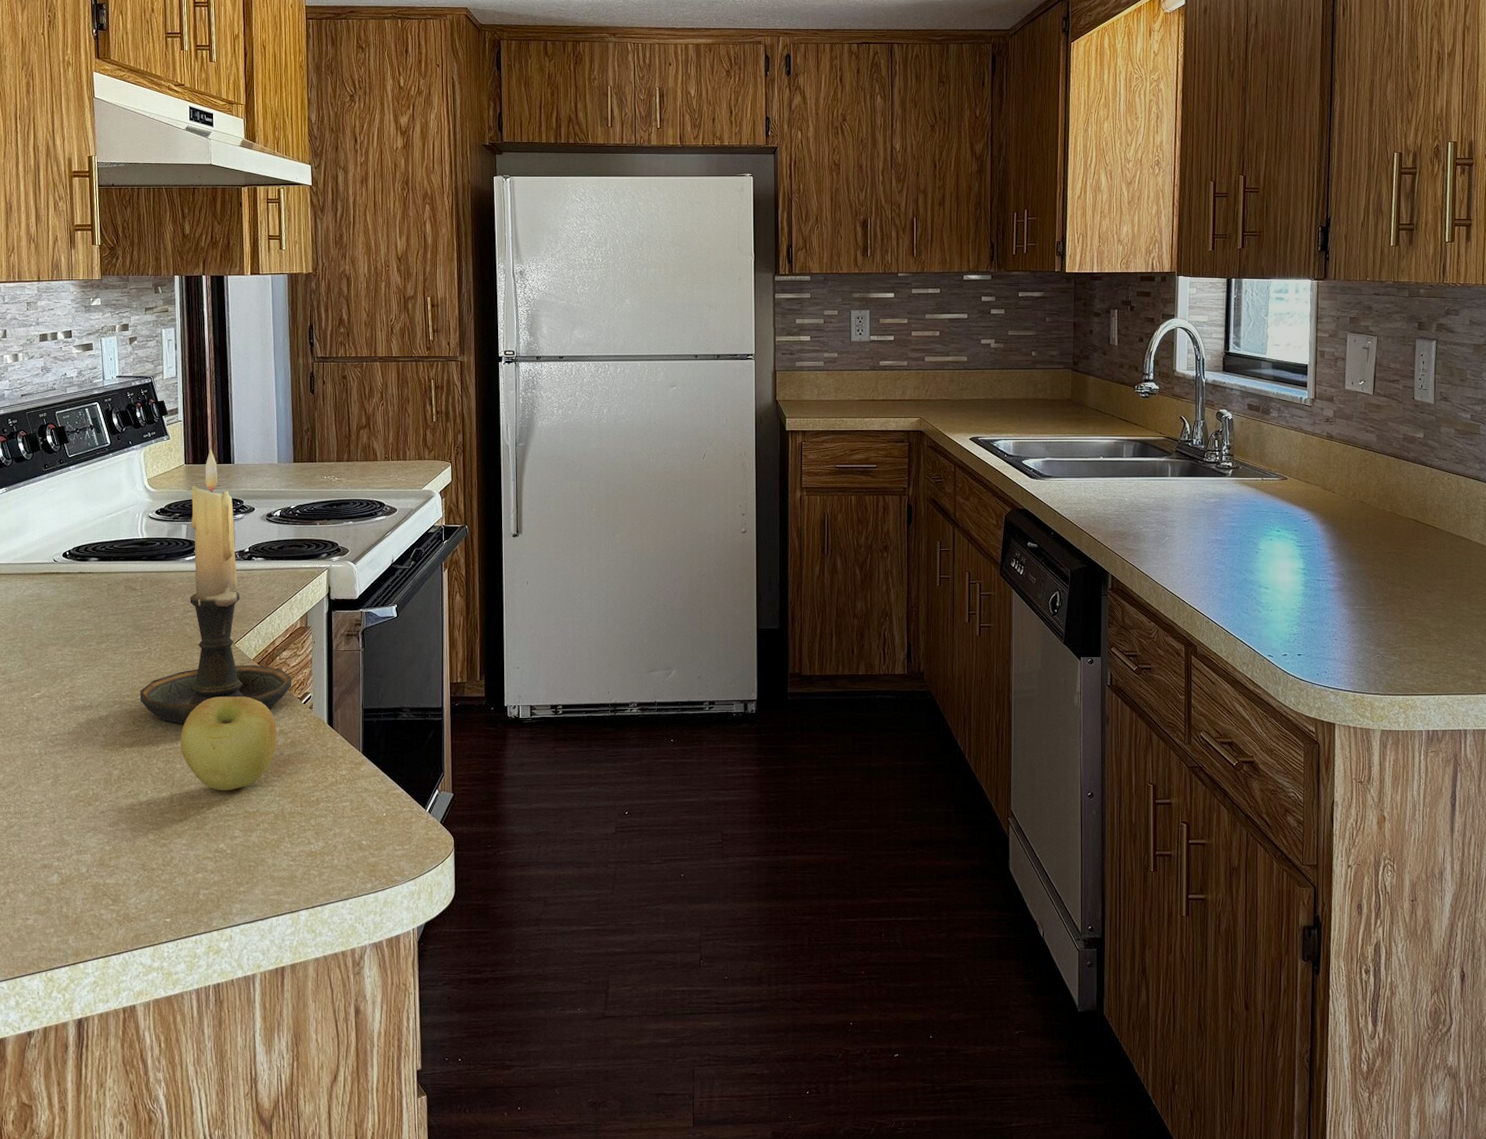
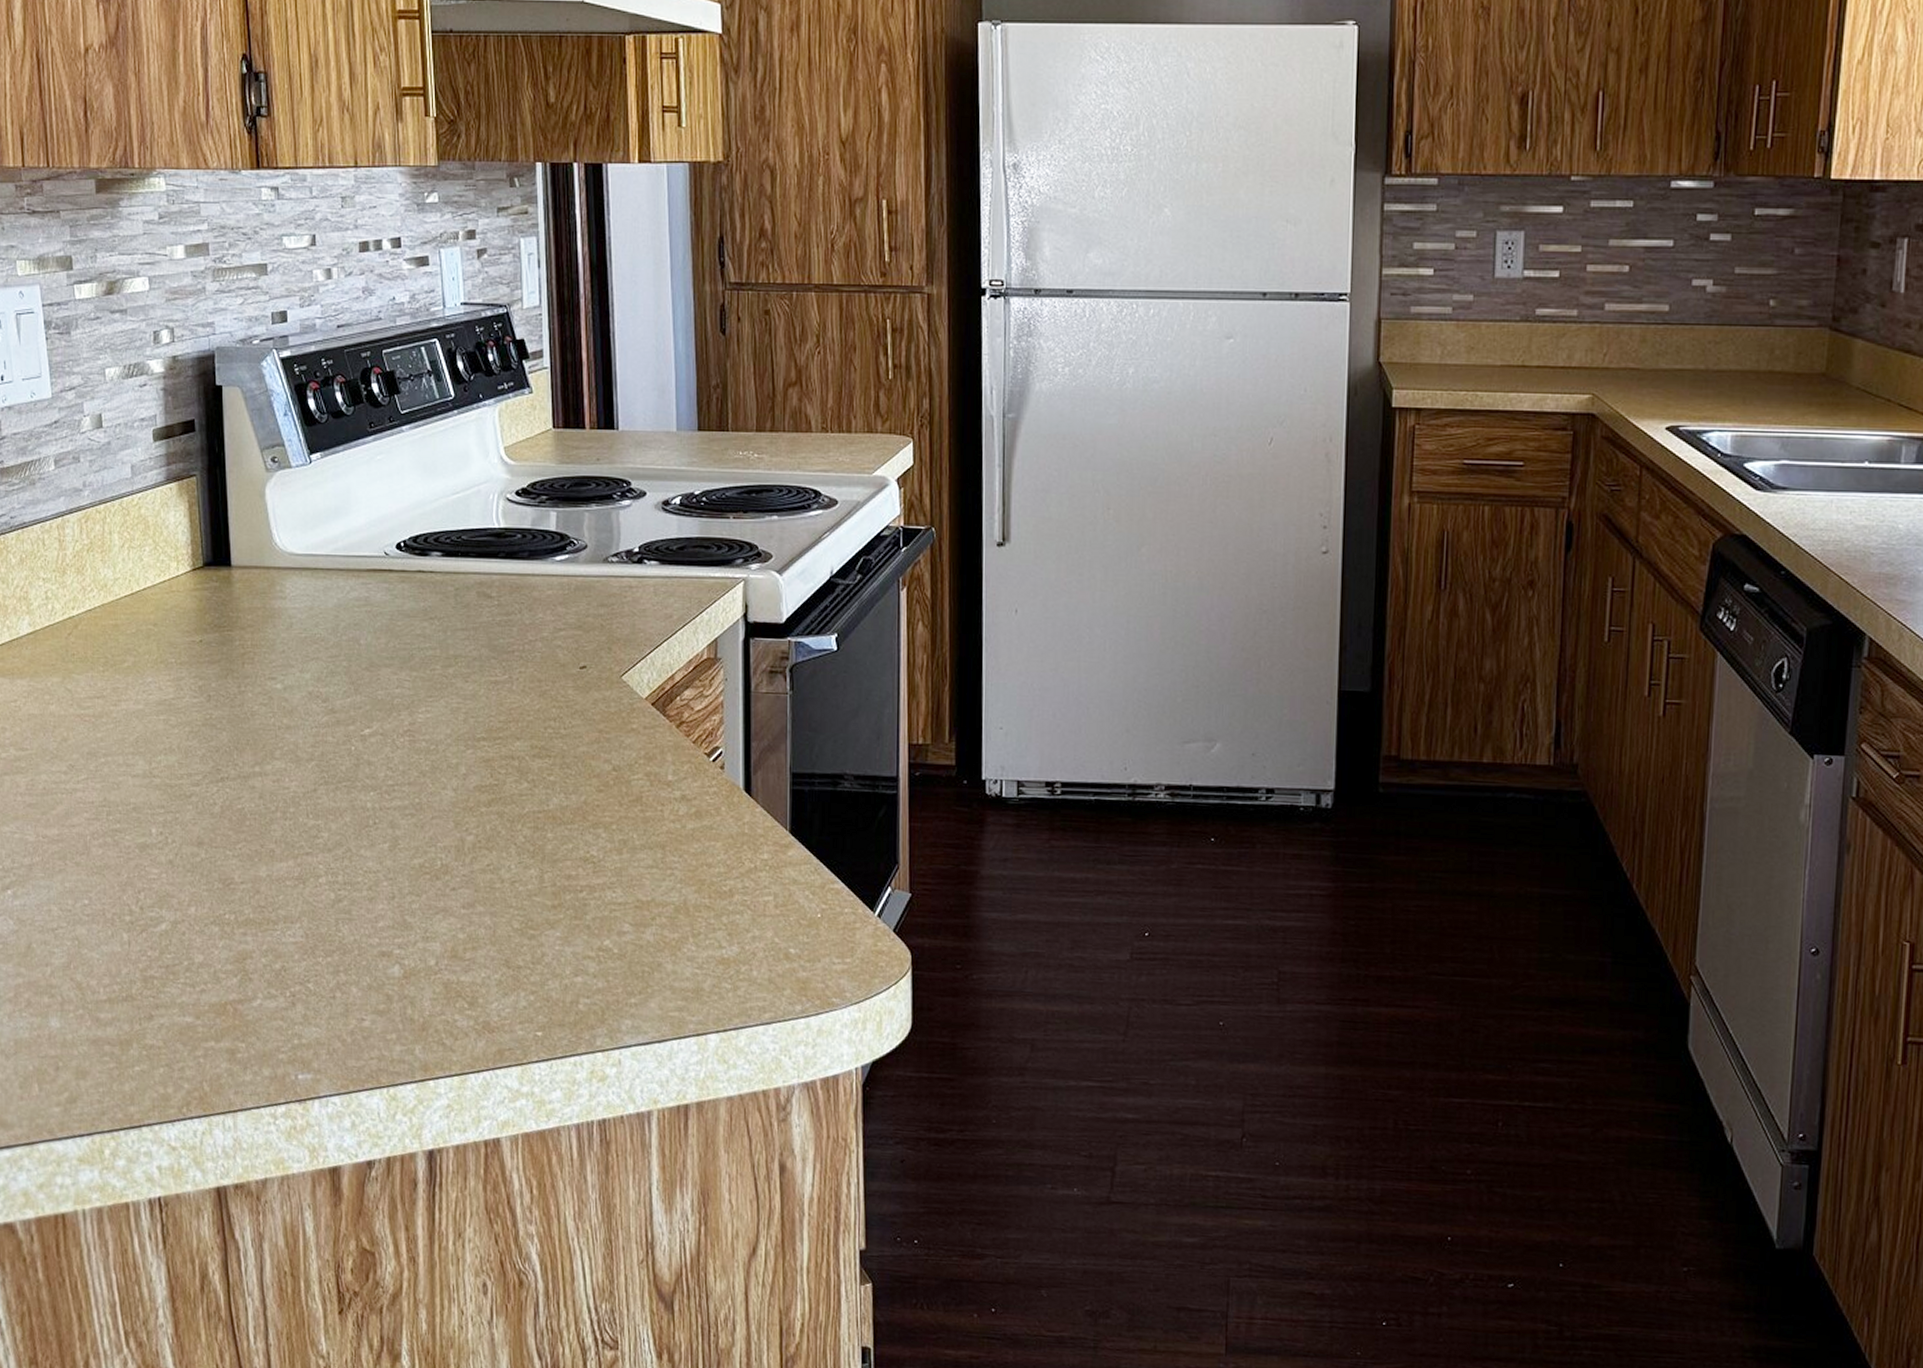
candle holder: present [139,448,292,725] -> none [498,407,697,781]
apple: present [180,696,277,791] -> none [551,746,677,872]

